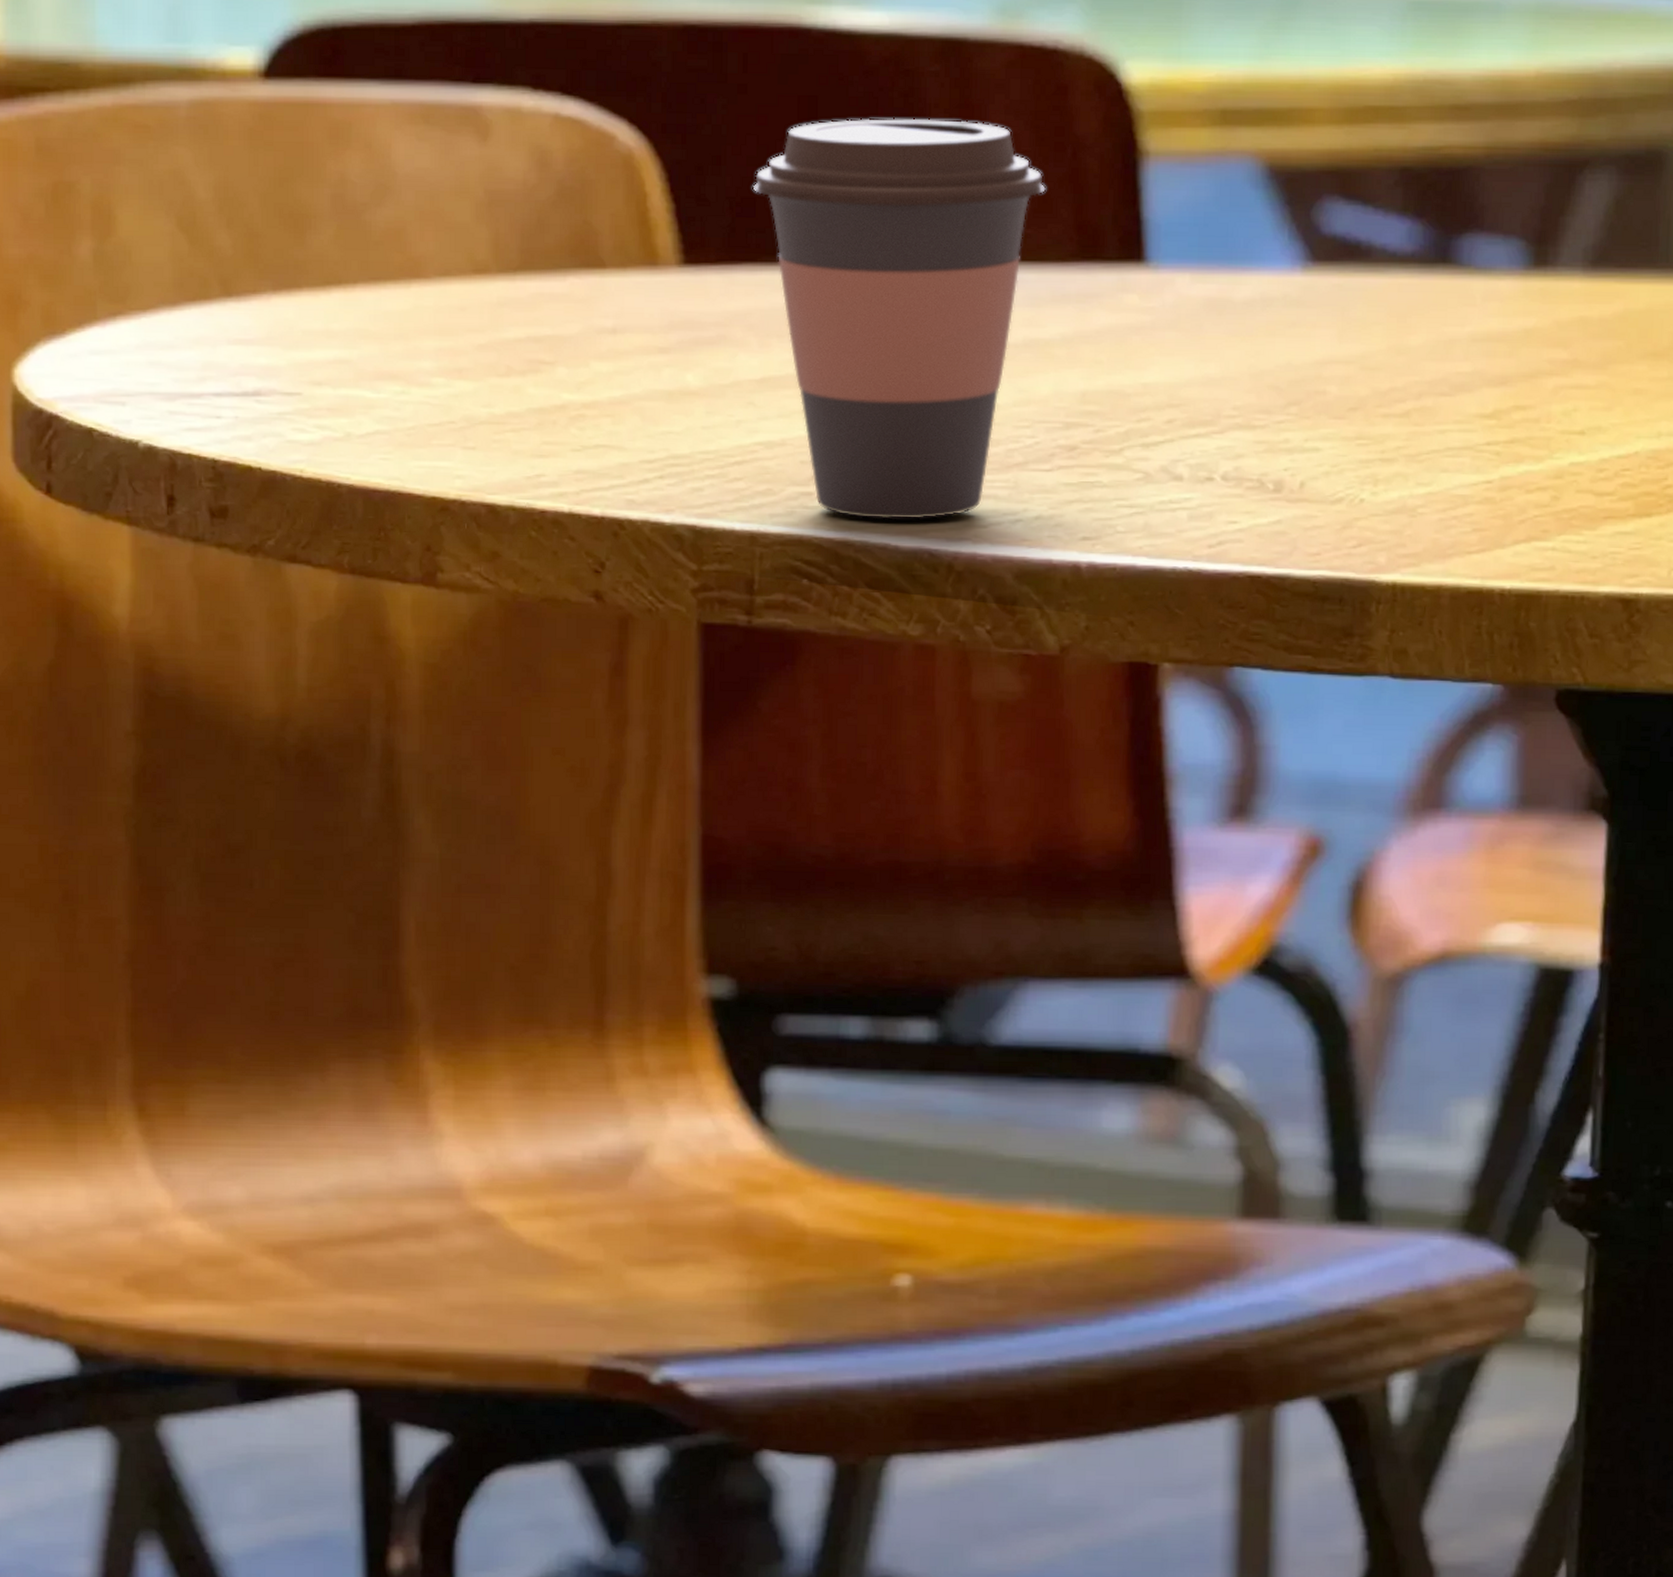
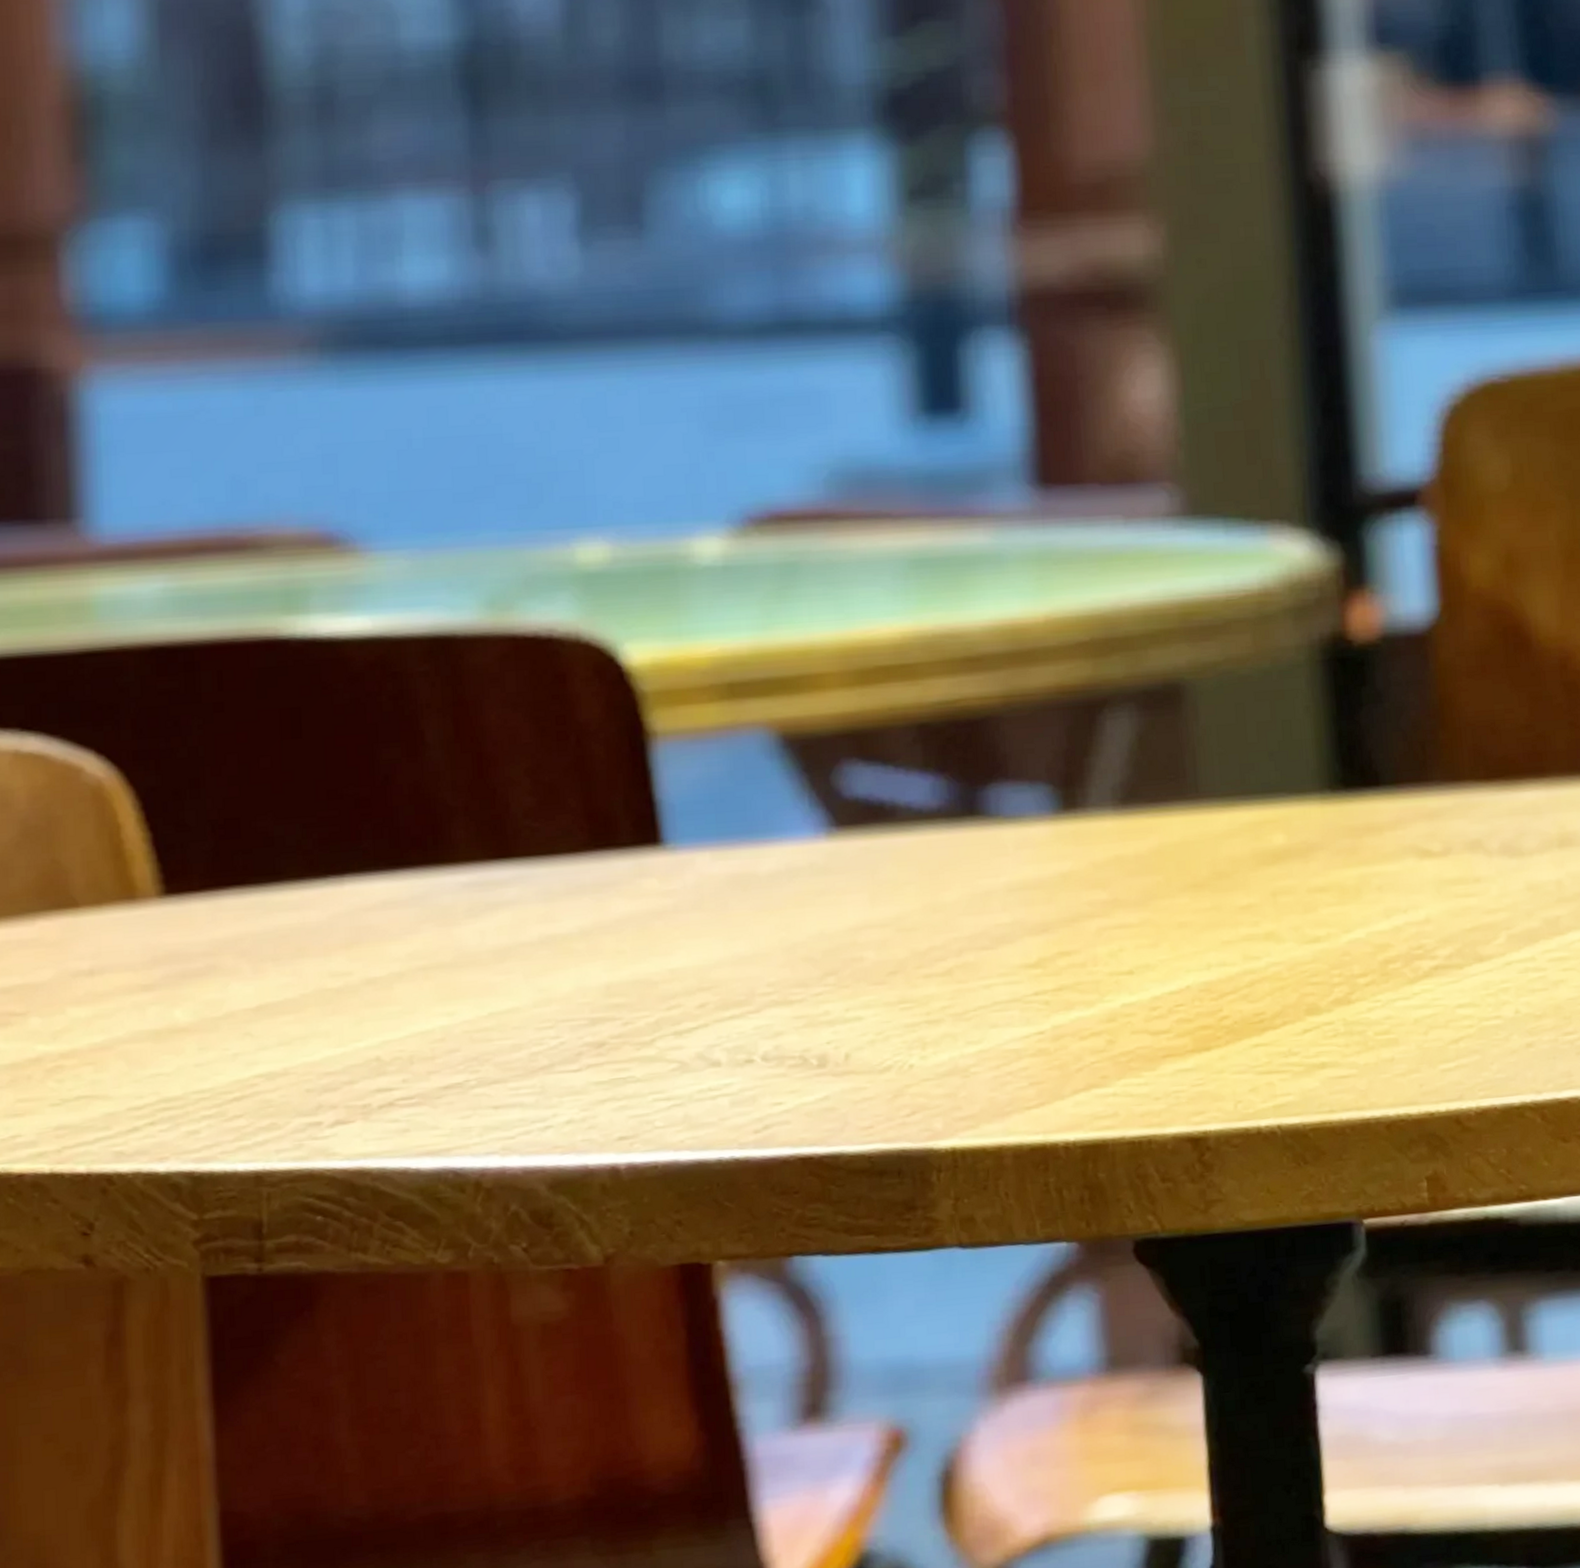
coffee cup: present [754,118,1046,520] -> none [237,718,551,1144]

